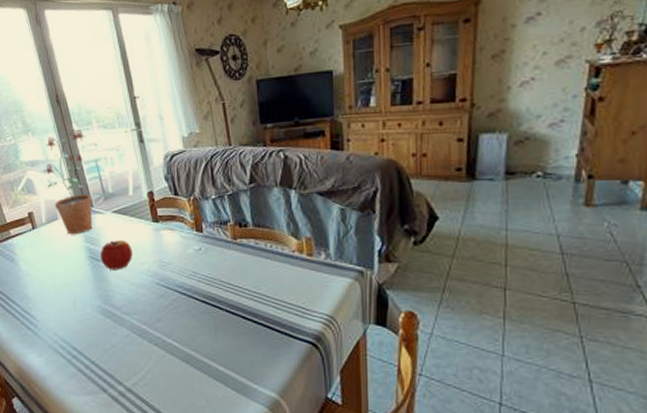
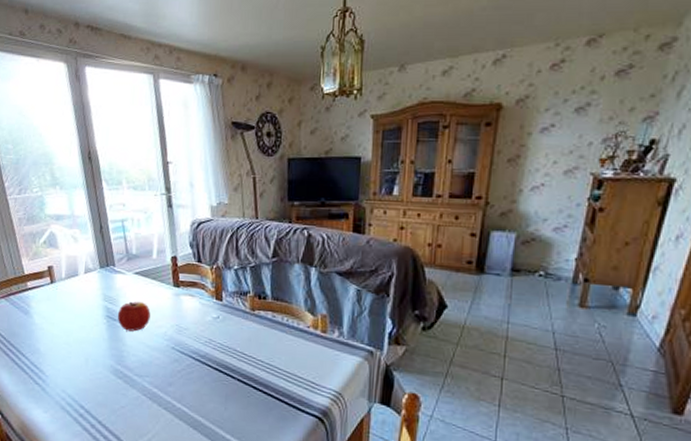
potted plant: present [43,129,93,235] -> none [67,187,115,293]

